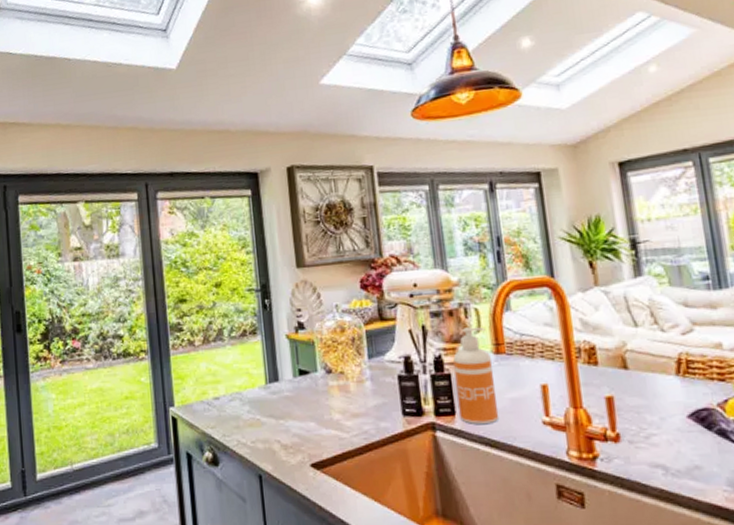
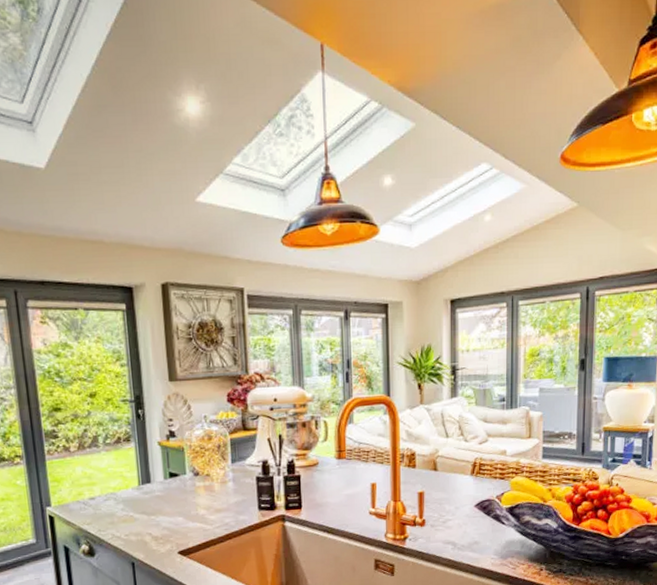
soap dispenser: present [453,326,499,425] -> none [303,436,336,516]

